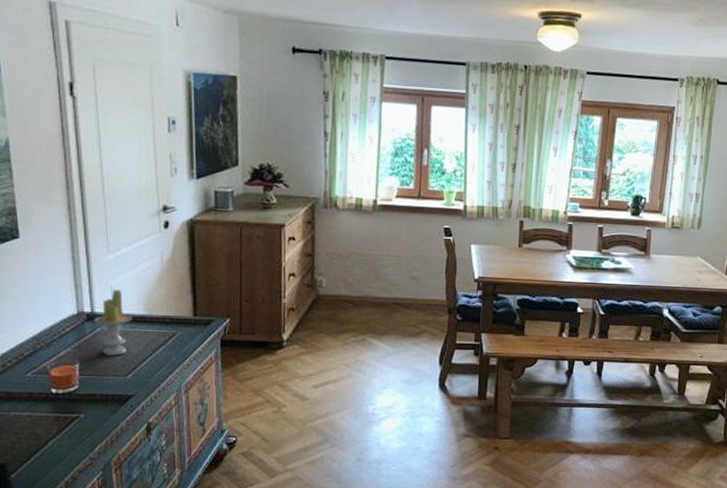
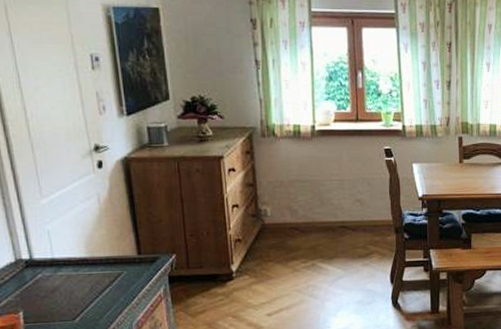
candle: present [94,289,132,355] -> none [33,234,74,301]

